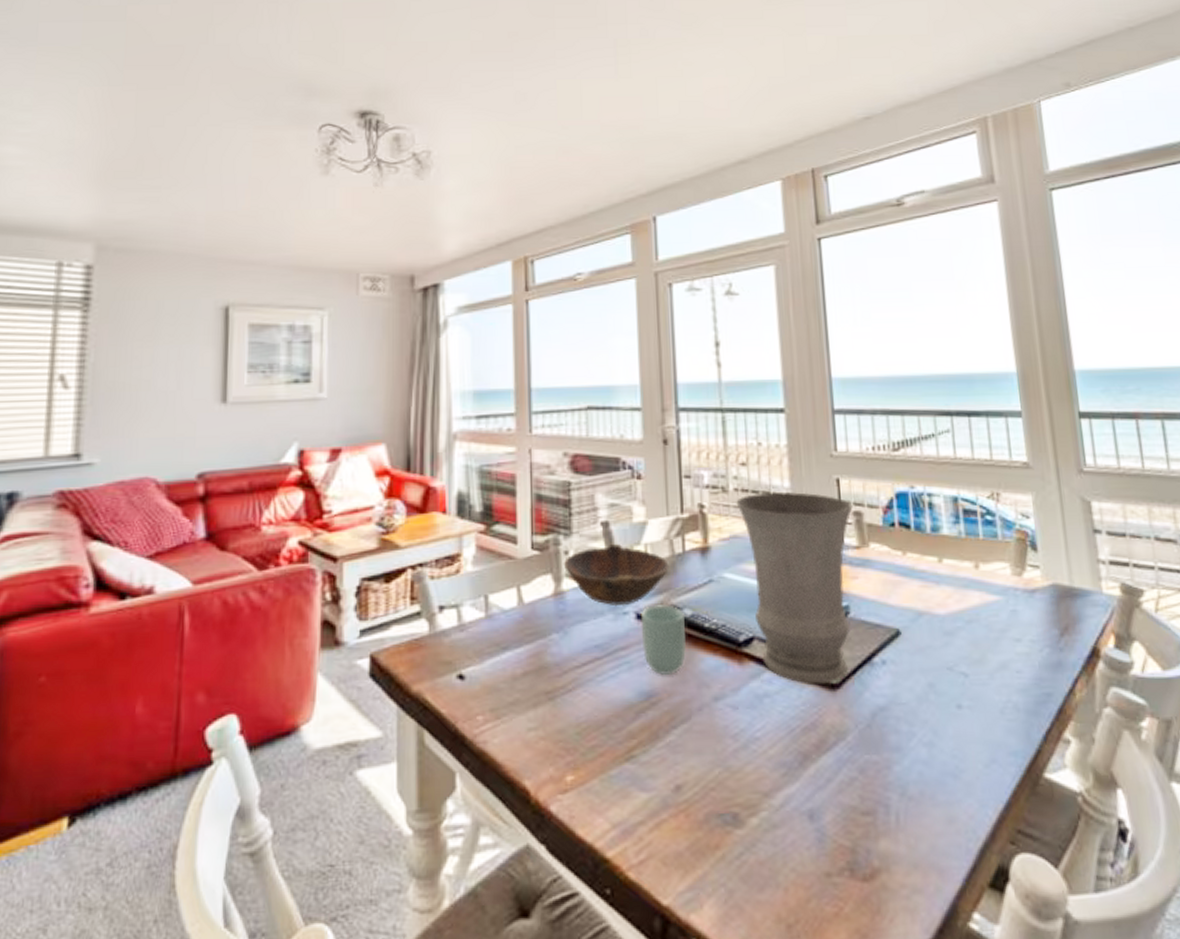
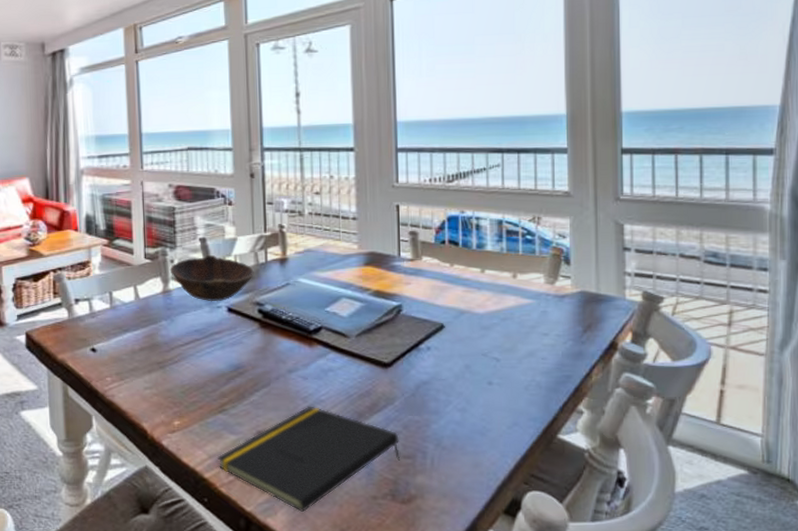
notepad: none [622,746,859,902] -> present [216,406,401,512]
cup: present [640,605,686,675] -> none [231,301,267,353]
vase: present [736,492,853,684] -> none [310,216,410,363]

